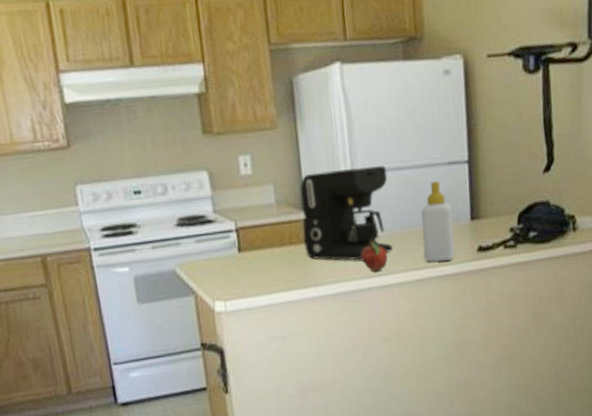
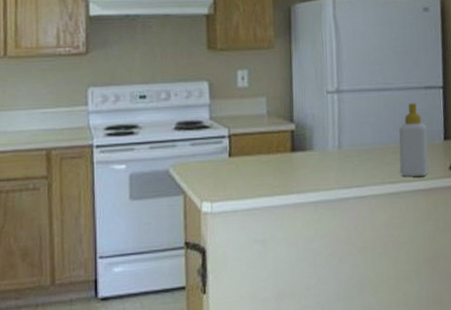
coffee maker: present [300,166,394,261] -> none [289,86,372,171]
fruit: present [361,239,388,272] -> none [342,152,367,183]

